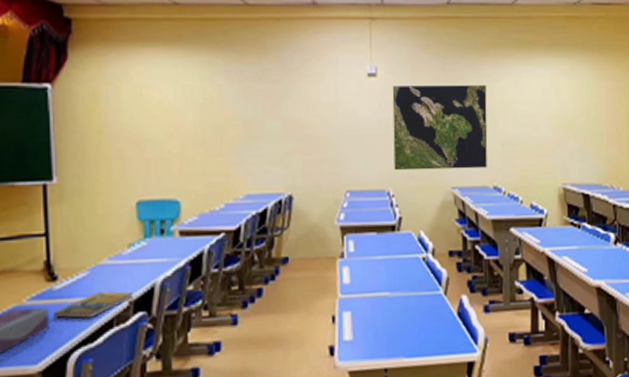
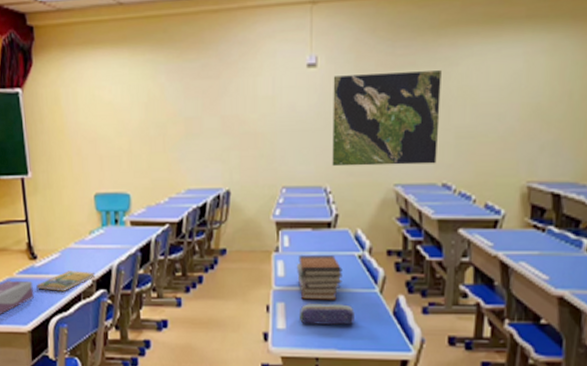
book stack: none [363,259,408,307] -> present [297,254,342,300]
pencil case: none [367,308,421,333] -> present [300,304,354,325]

